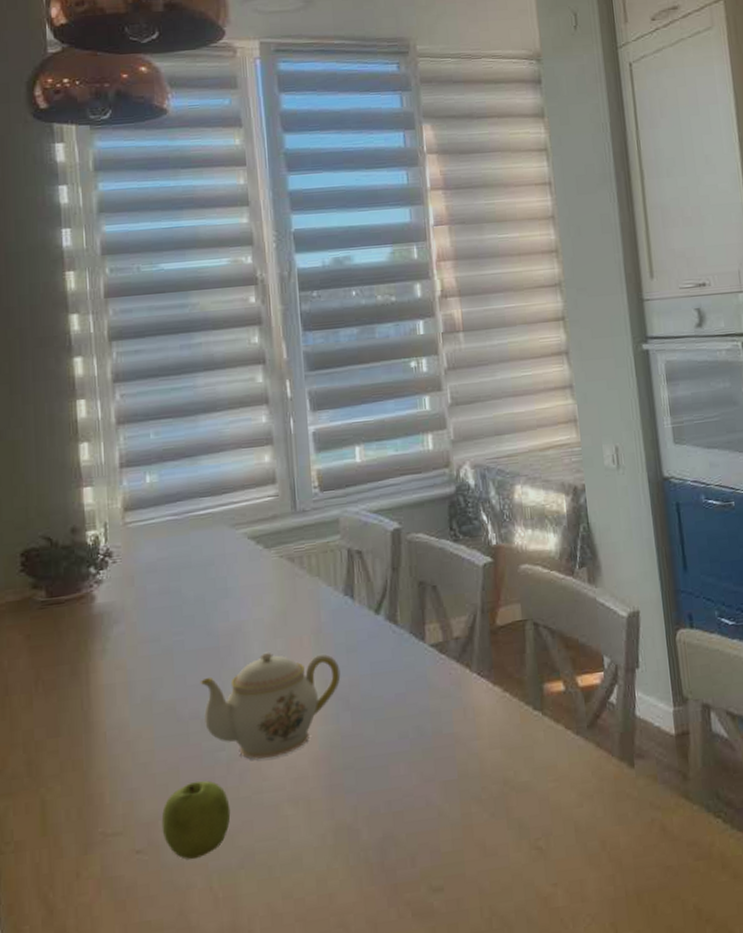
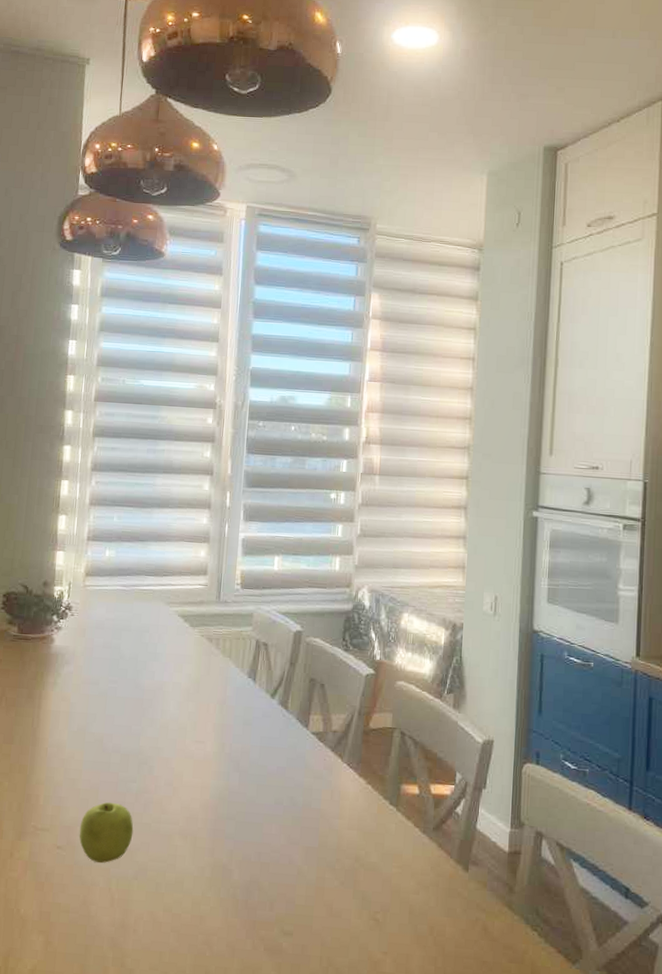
teapot: present [200,652,341,760] -> none [123,710,236,797]

